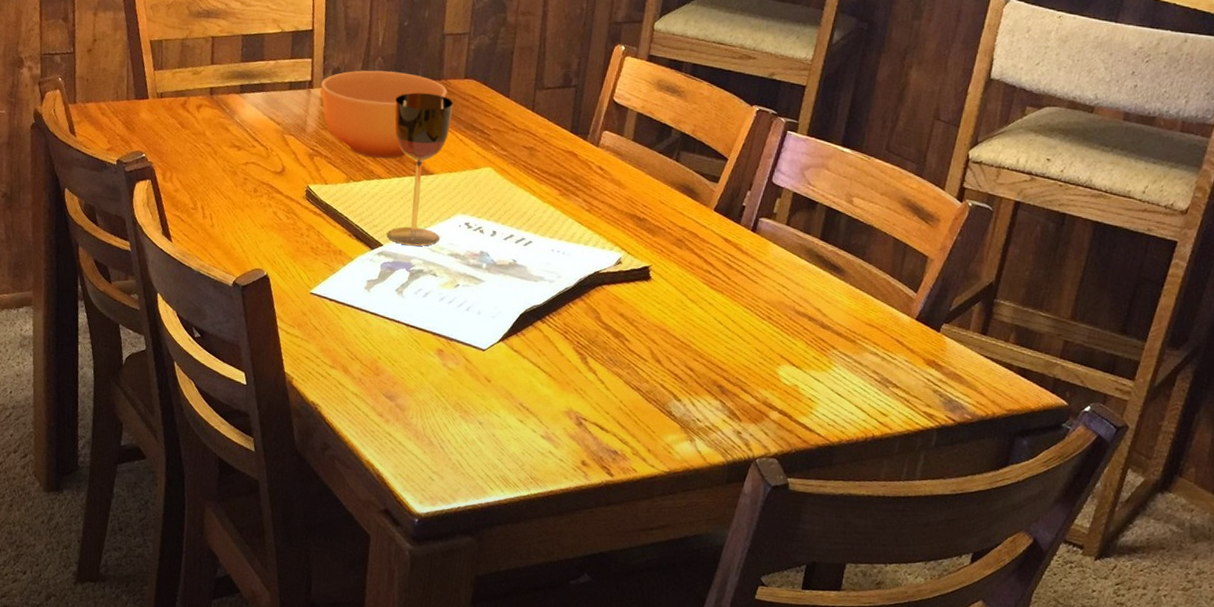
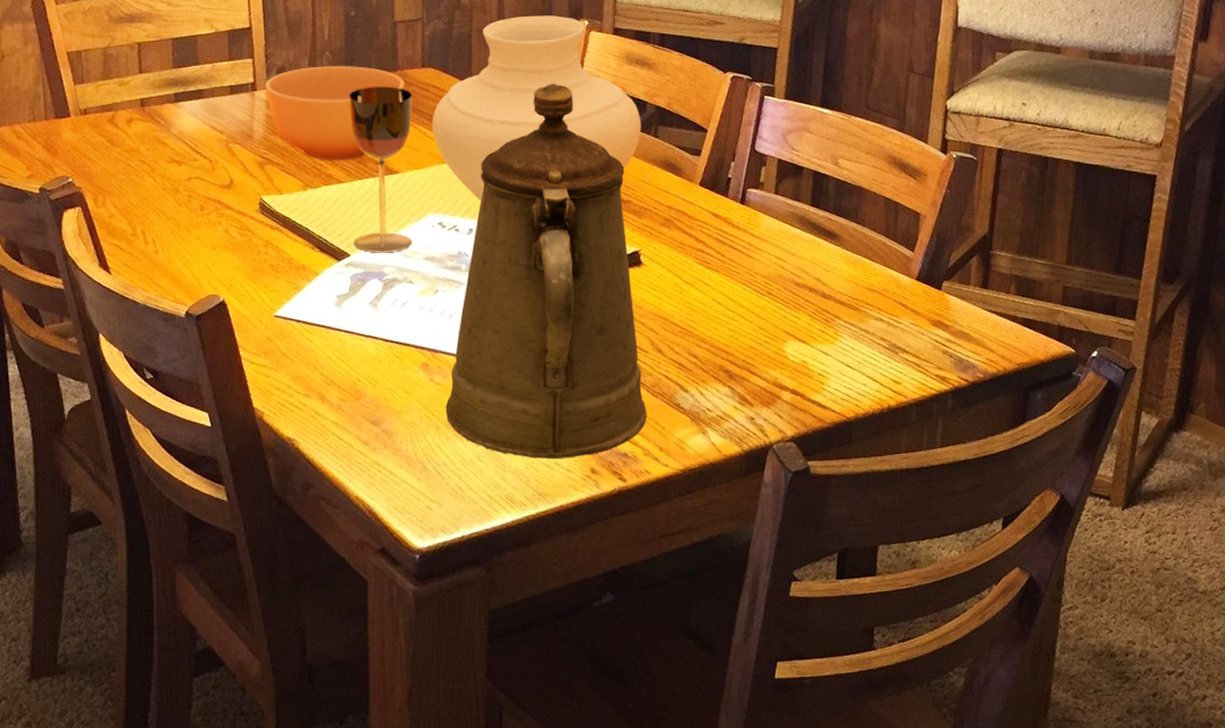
coffee pot: none [454,102,644,450] -> present [445,83,647,459]
vase: none [468,37,665,207] -> present [432,15,641,201]

